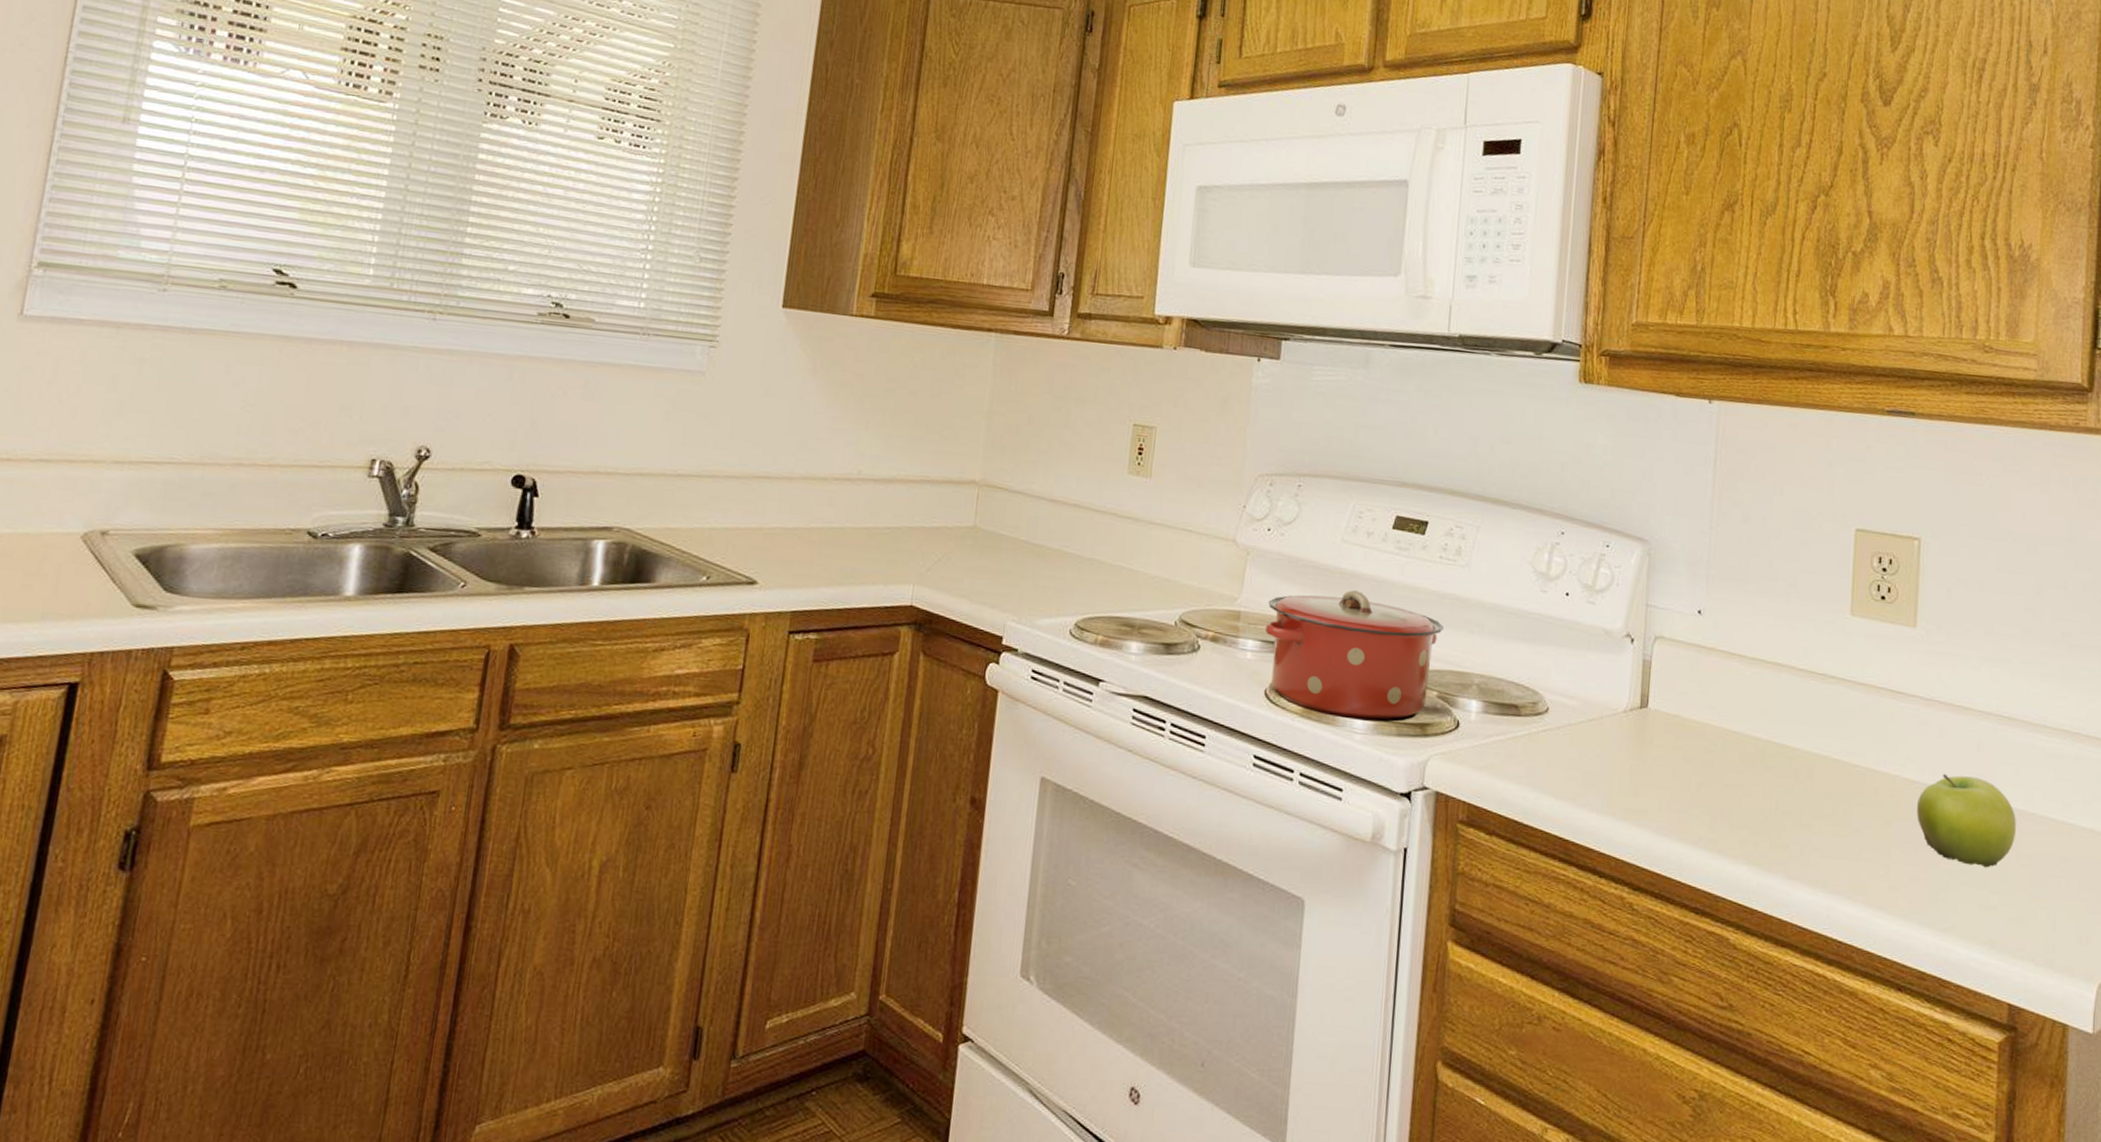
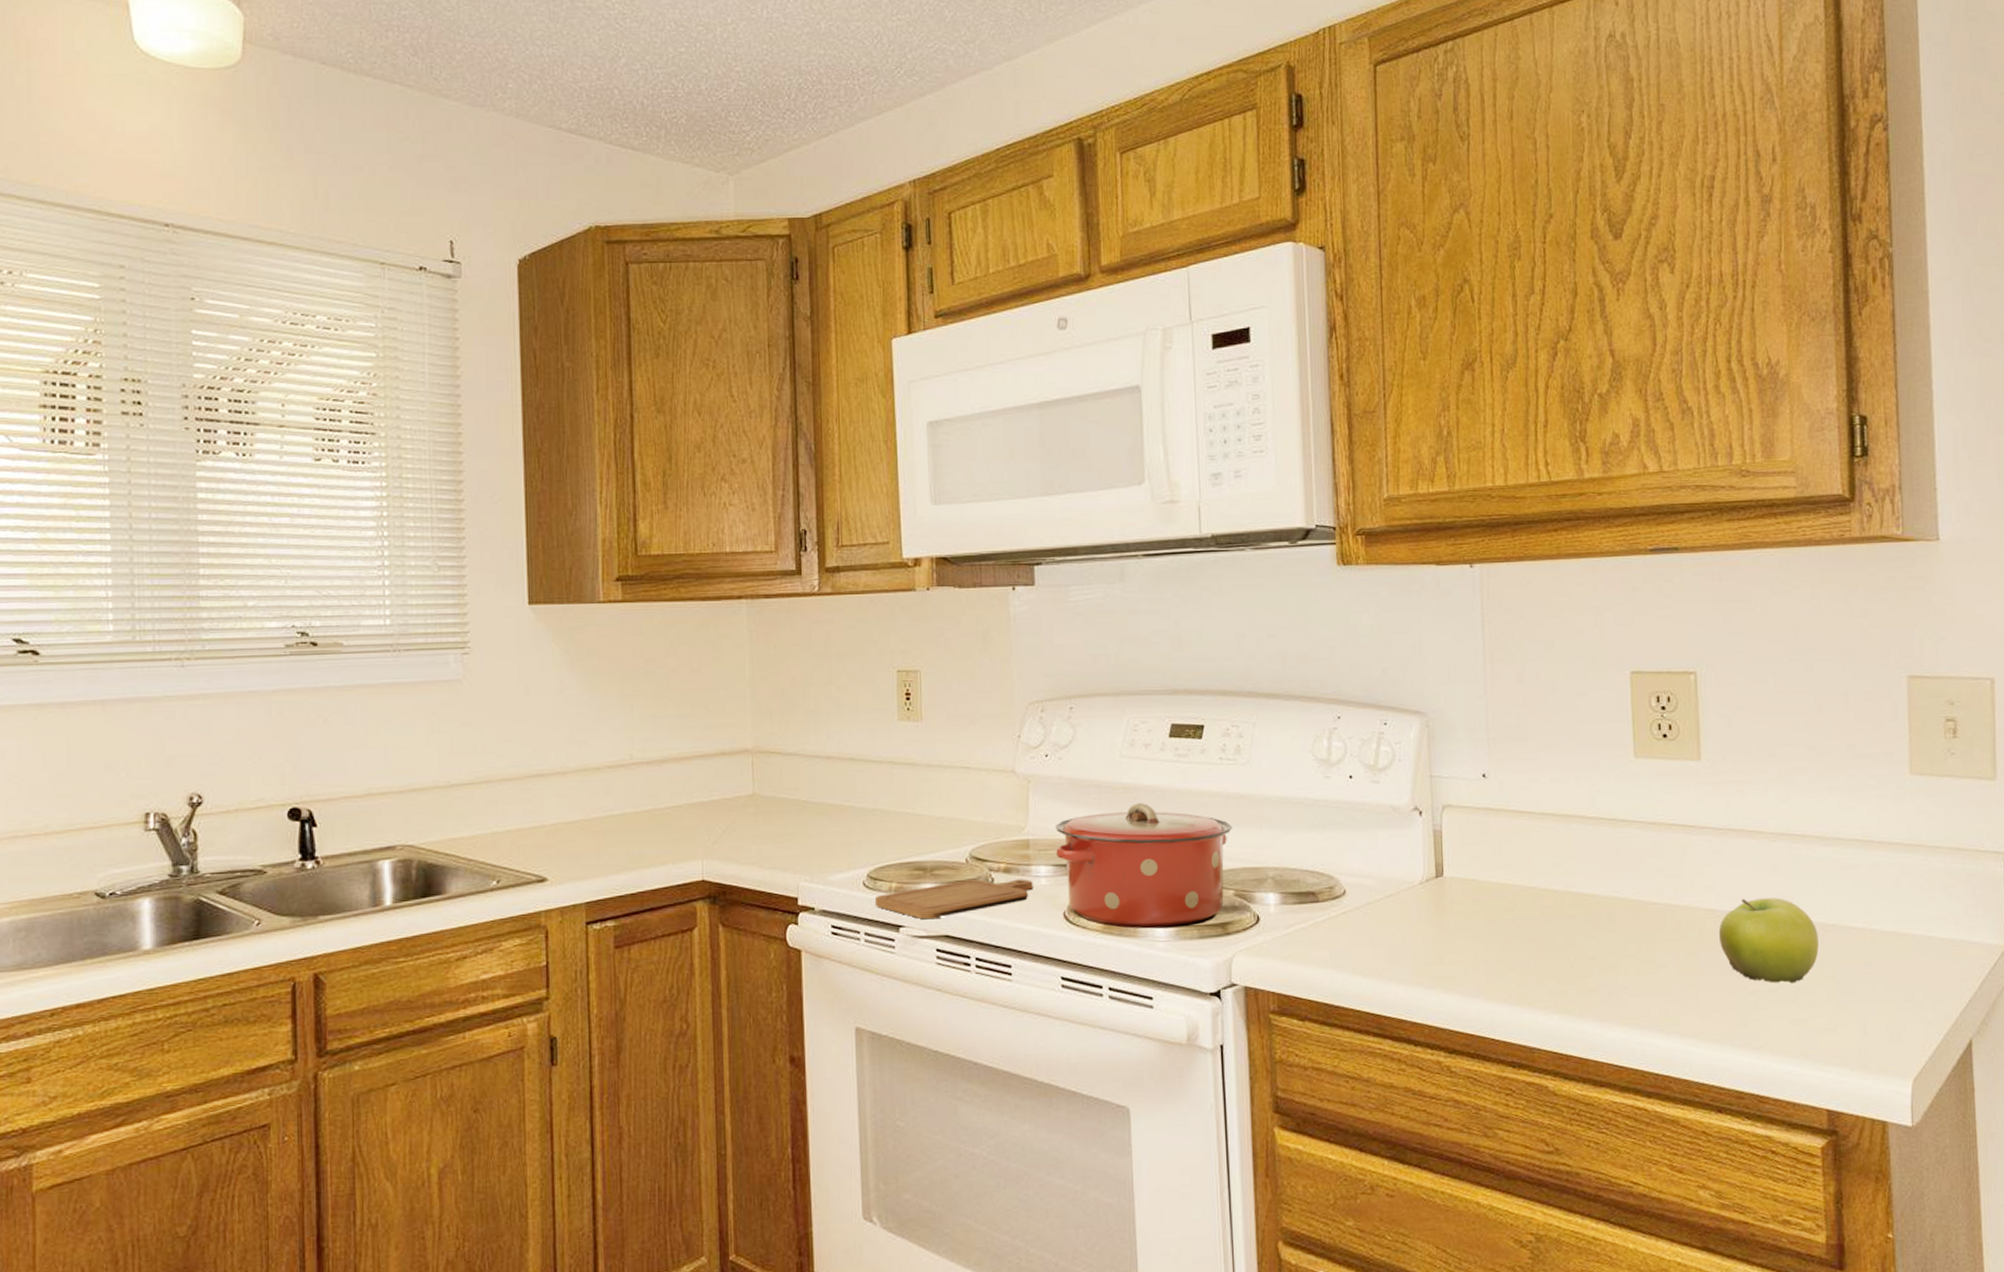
chopping board: none [1078,643,1239,678] -> present [874,879,1033,920]

